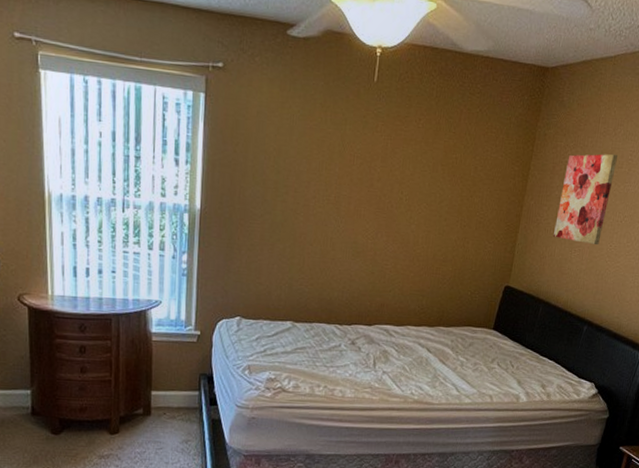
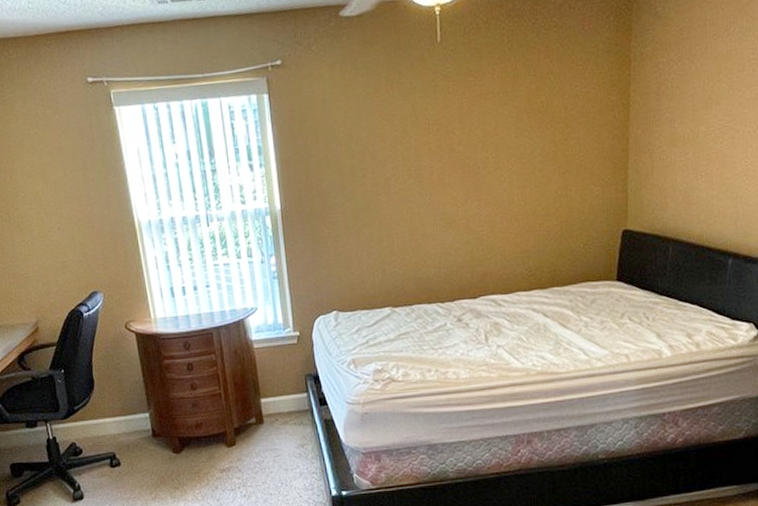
wall art: present [553,153,618,246] -> none [671,56,736,166]

